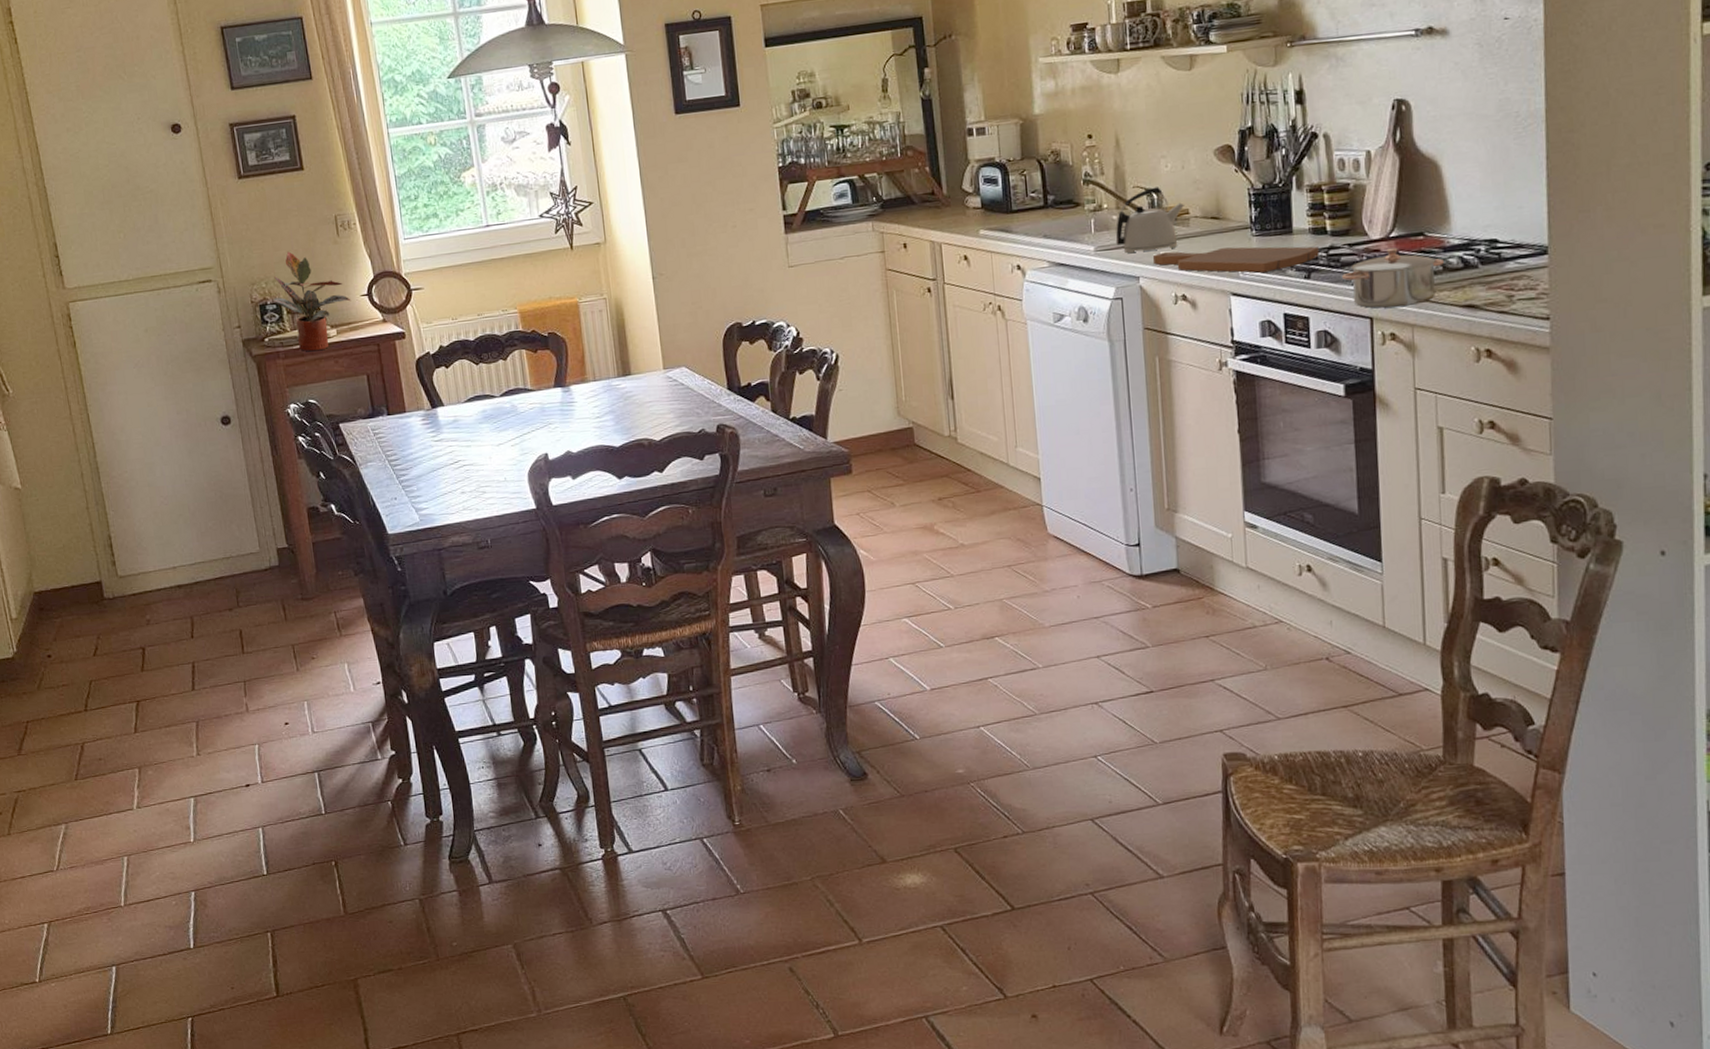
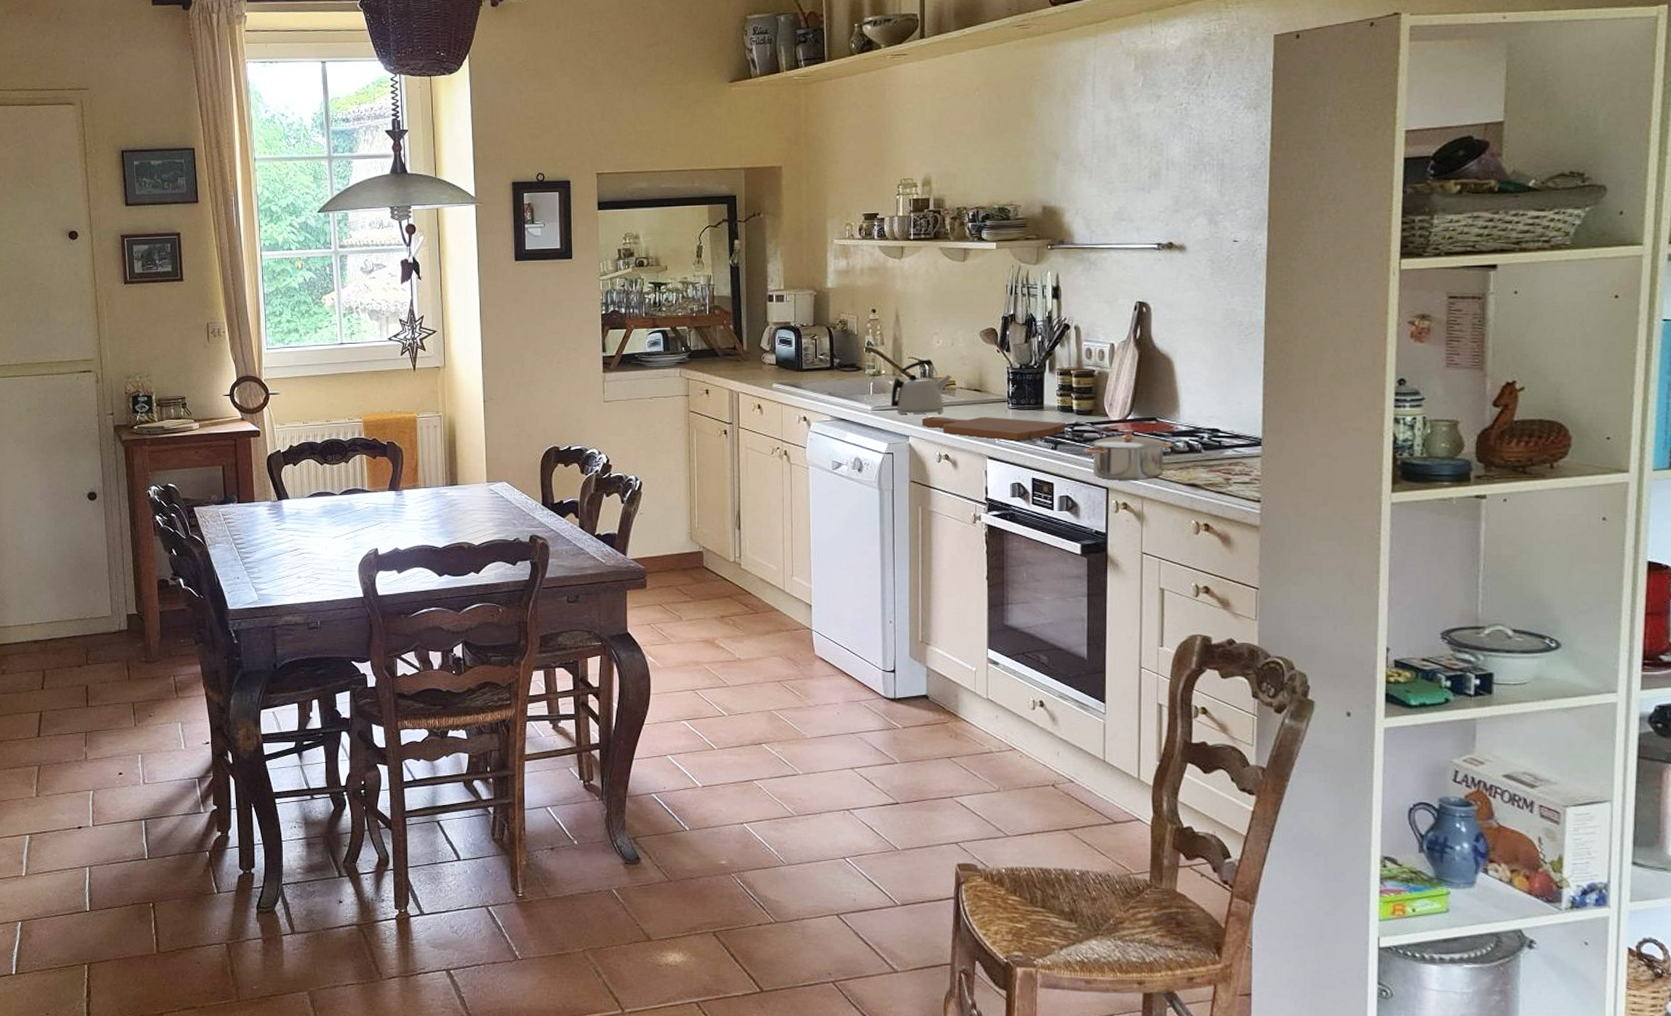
potted plant: present [271,251,351,352] -> none [143,351,215,441]

